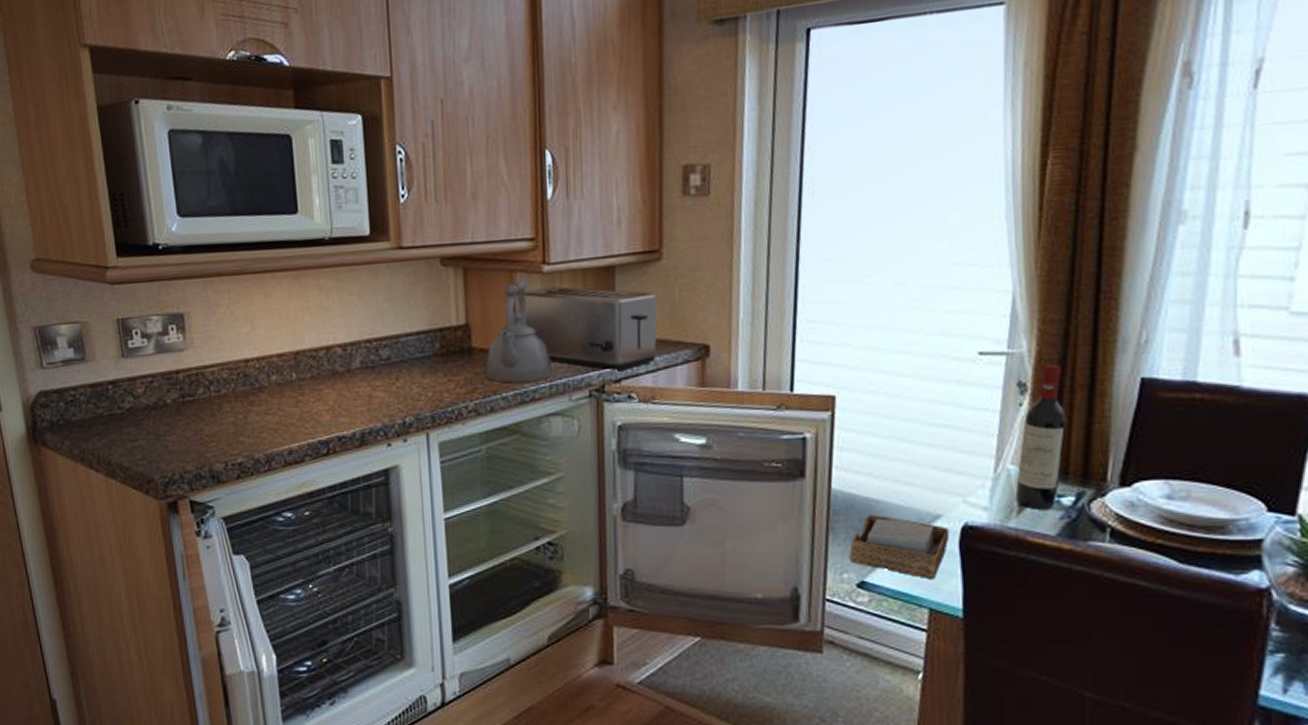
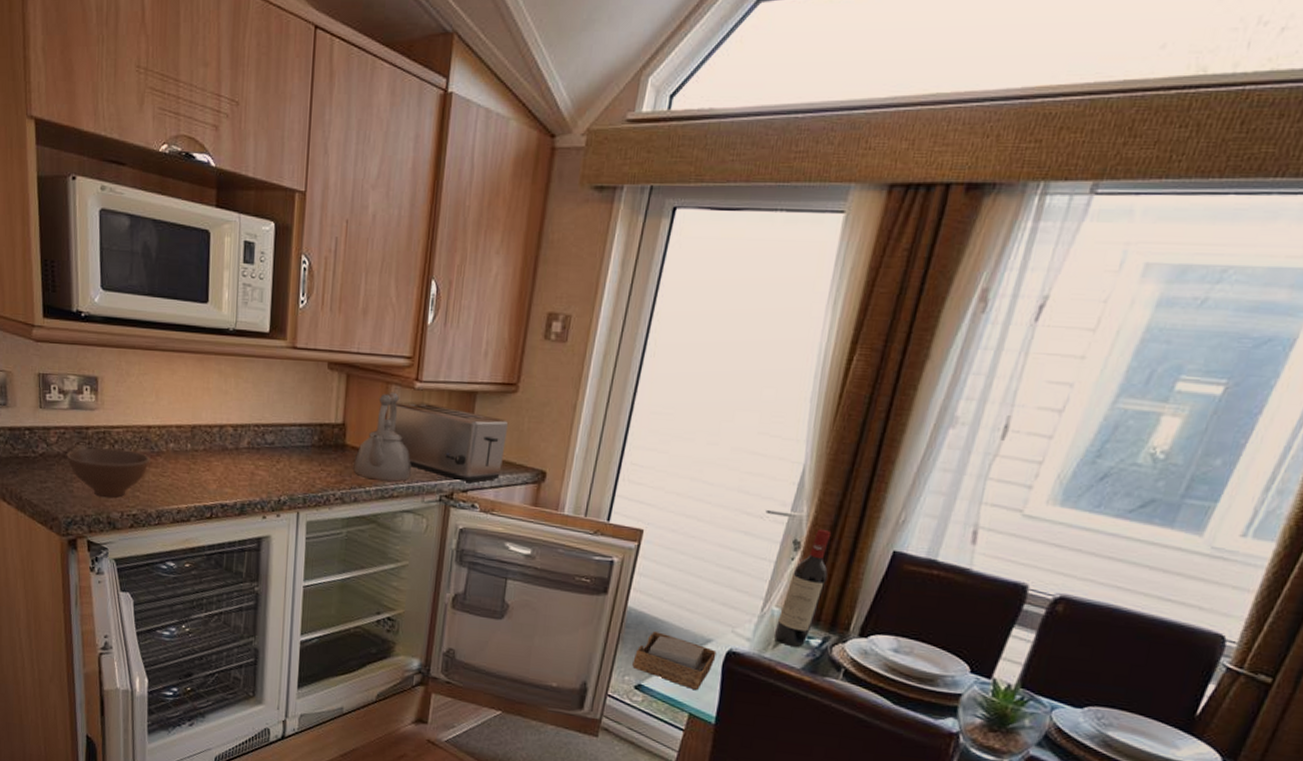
bowl: none [156,390,252,449] -> present [66,447,151,498]

